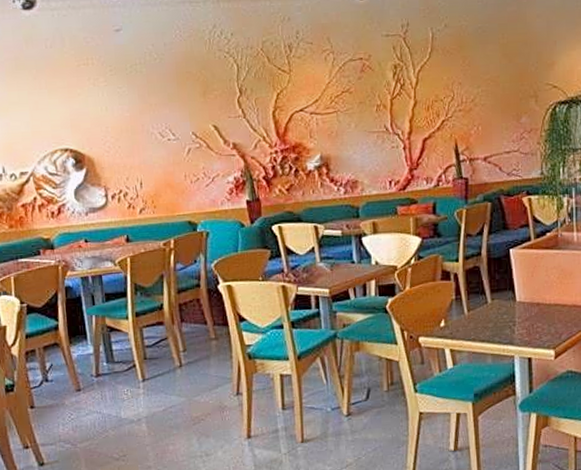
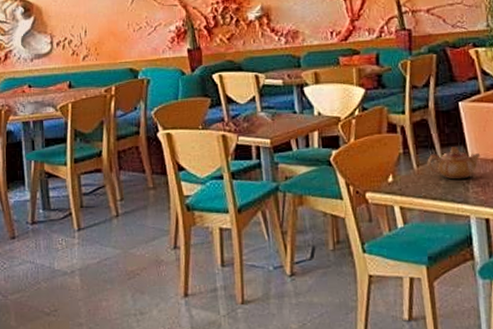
teapot: none [477,292,528,323] -> present [427,147,481,180]

